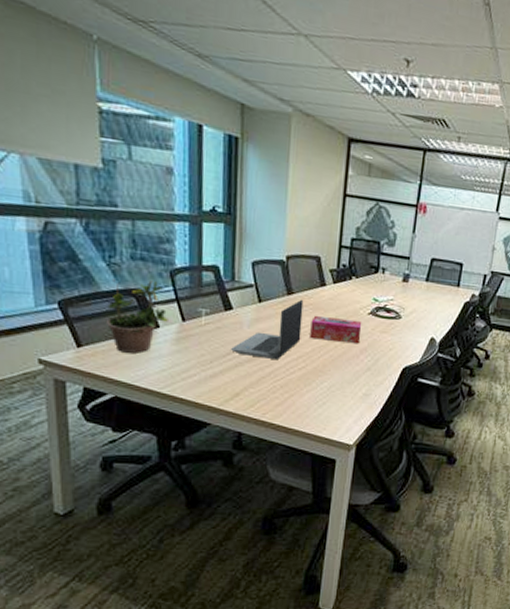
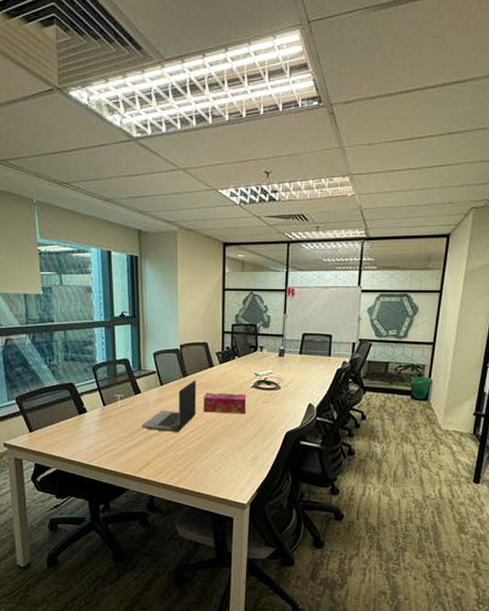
potted plant: present [107,279,168,354] -> none [49,376,93,434]

